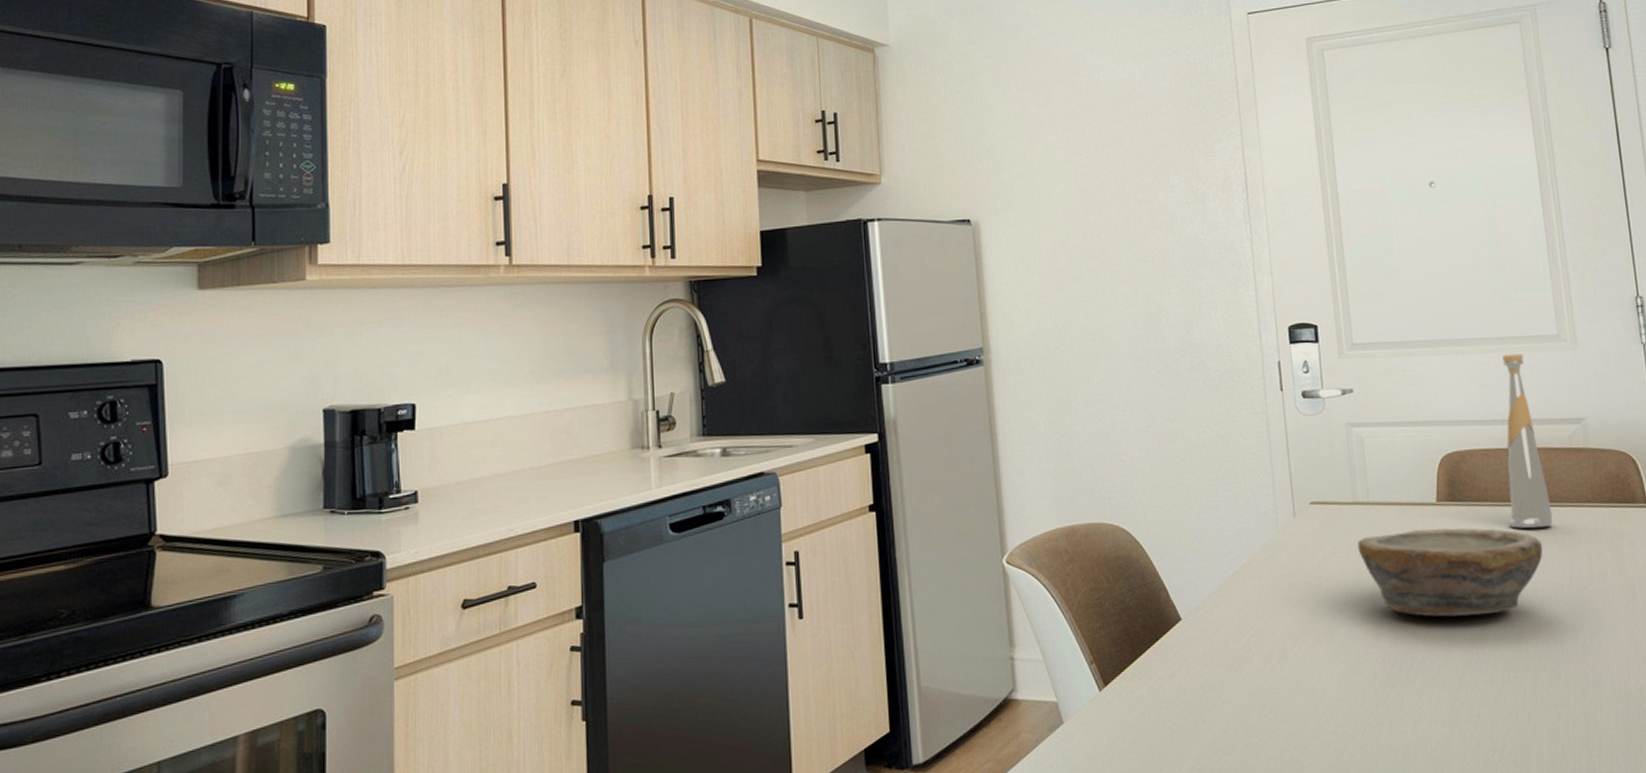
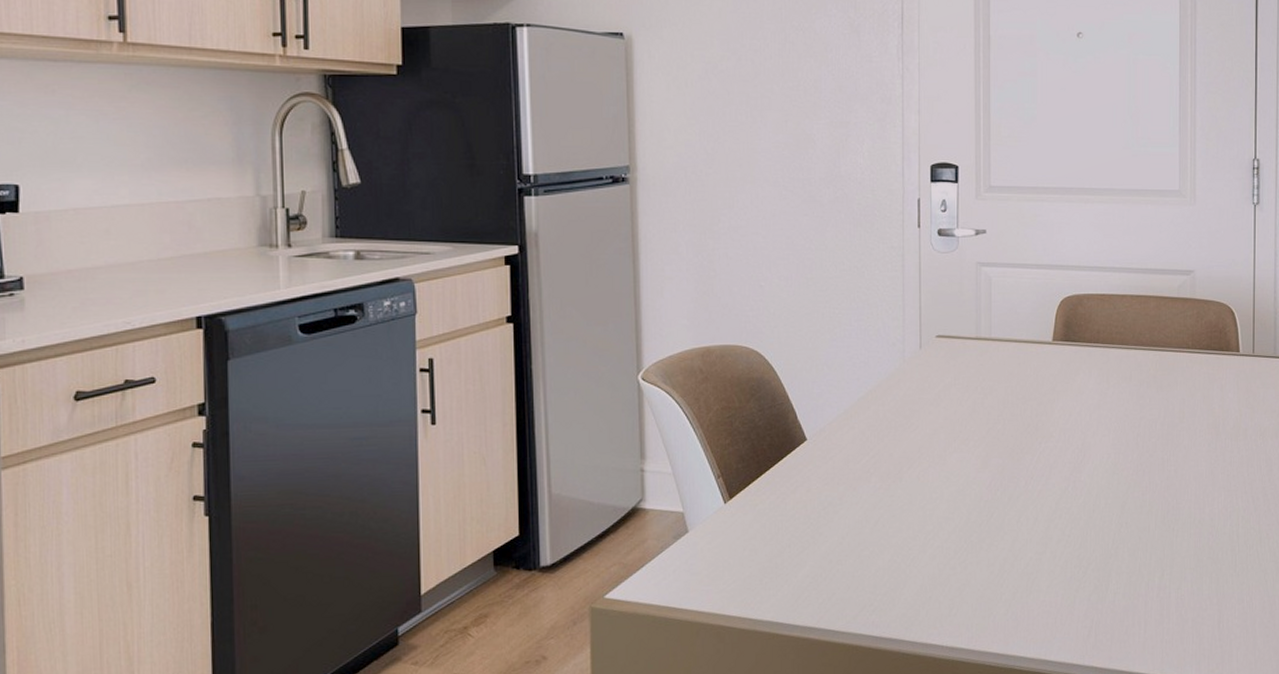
bowl: present [1357,528,1543,617] -> none [977,365,1143,447]
bottle: present [1502,353,1553,529] -> none [1116,206,1155,370]

